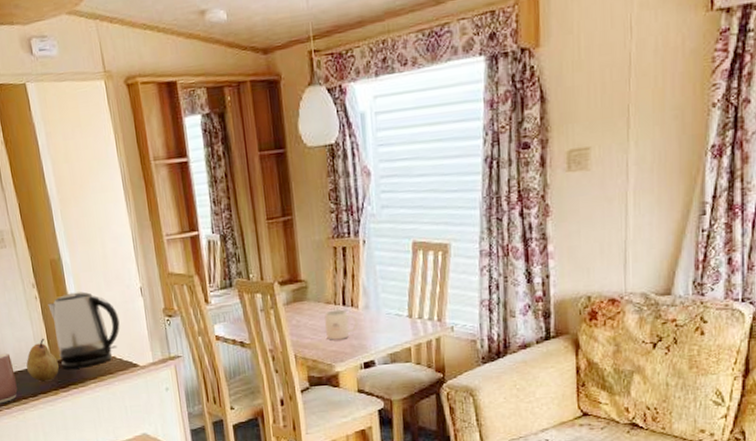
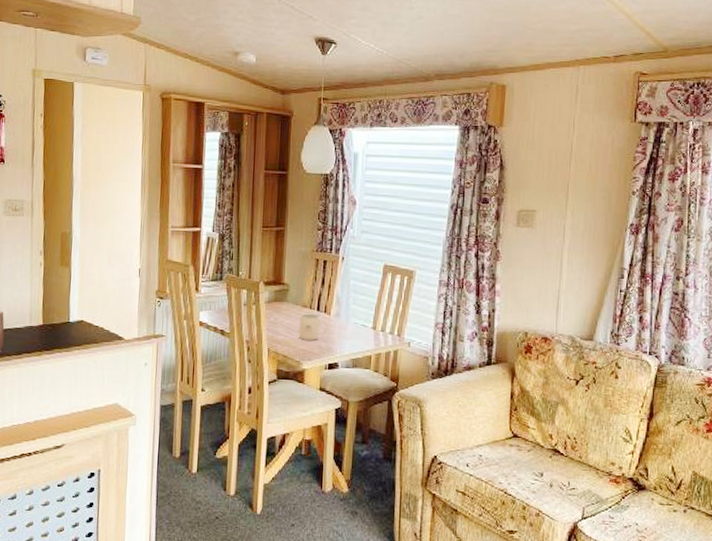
fruit: present [26,339,59,382] -> none [17,302,48,342]
kettle: present [48,291,120,370] -> none [50,264,114,334]

